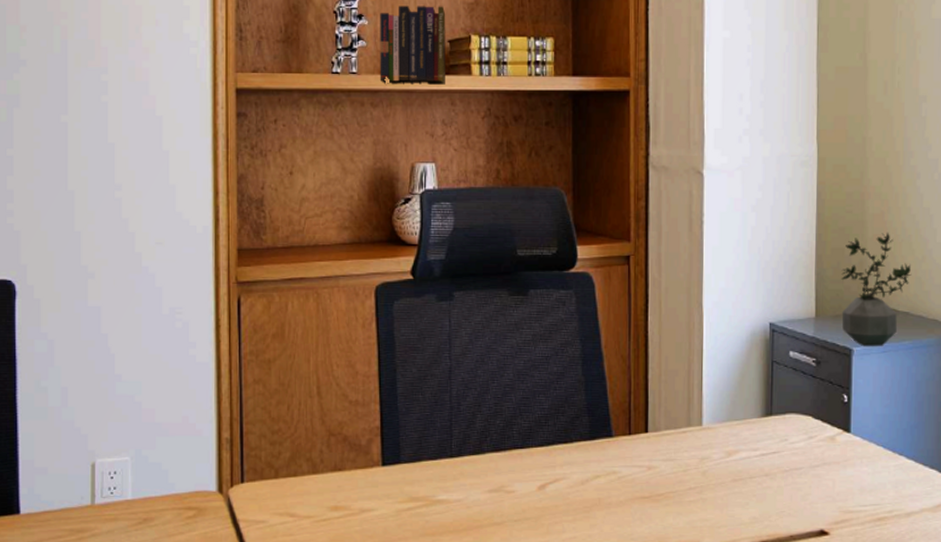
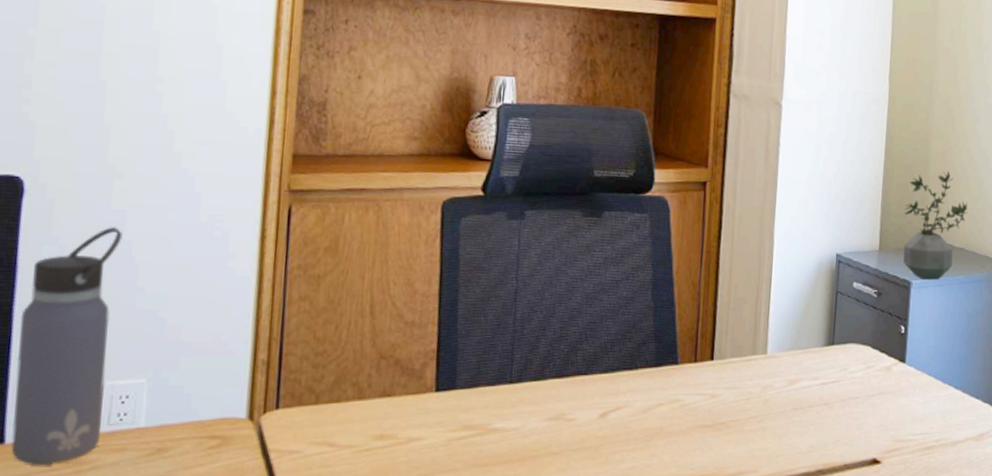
water bottle: none [23,321,99,532] -> present [11,226,123,465]

